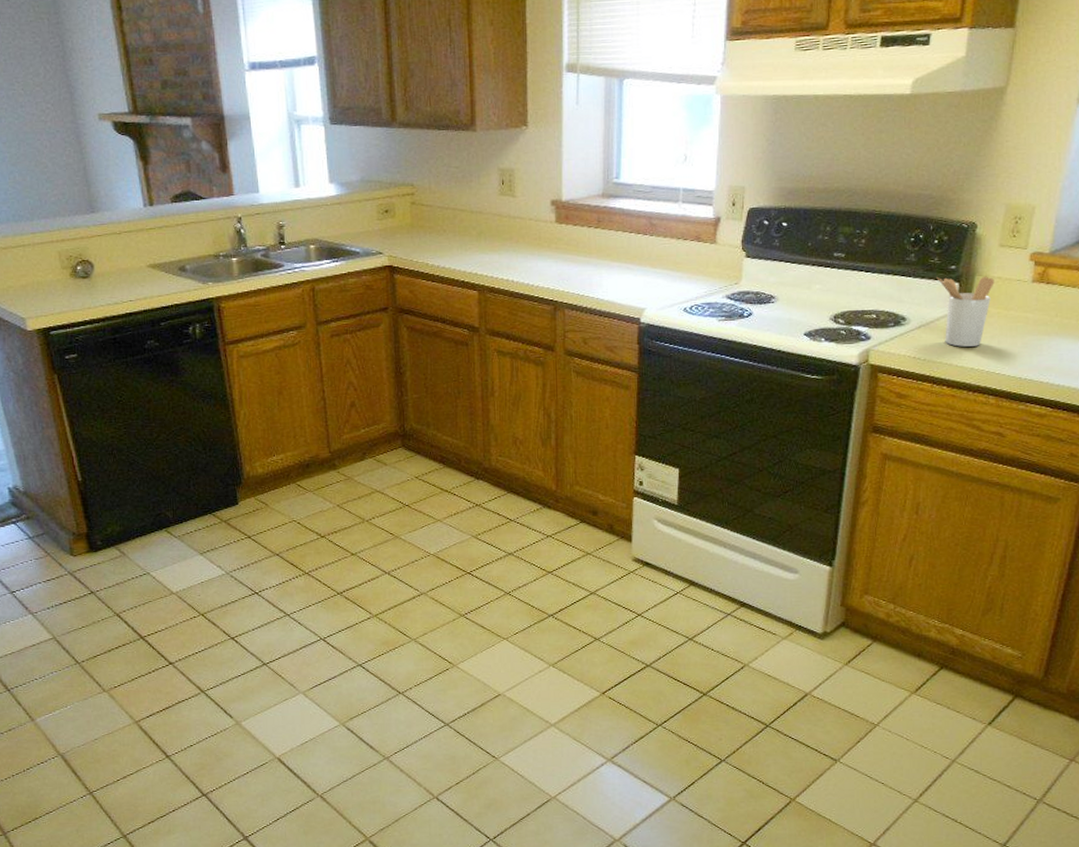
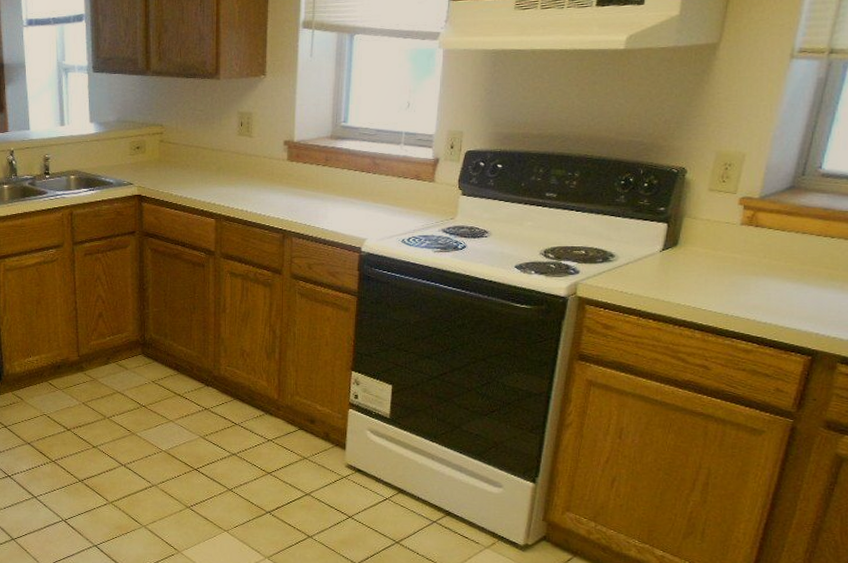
utensil holder: present [936,276,994,347] -> none [645,218,703,283]

